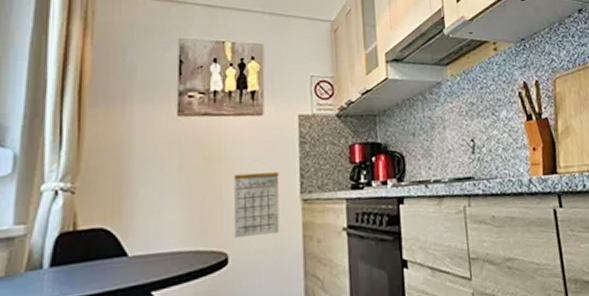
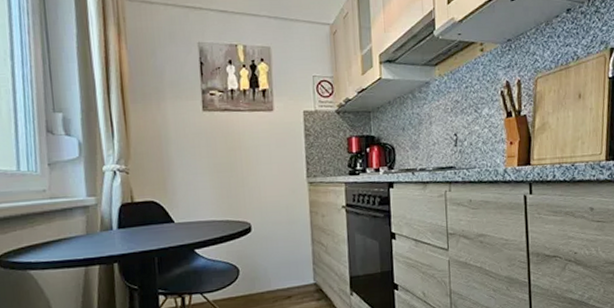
calendar: present [233,172,280,239] -> none [252,159,291,212]

